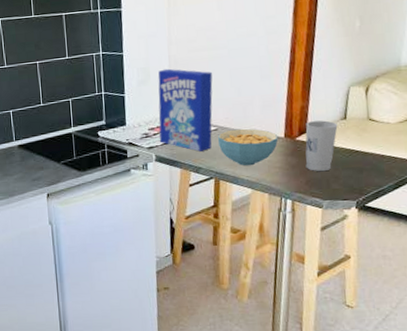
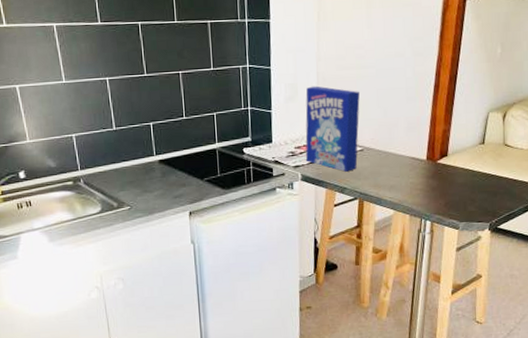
cereal bowl: present [218,128,279,166] -> none [363,150,421,188]
cup: present [305,120,338,172] -> none [445,144,476,195]

